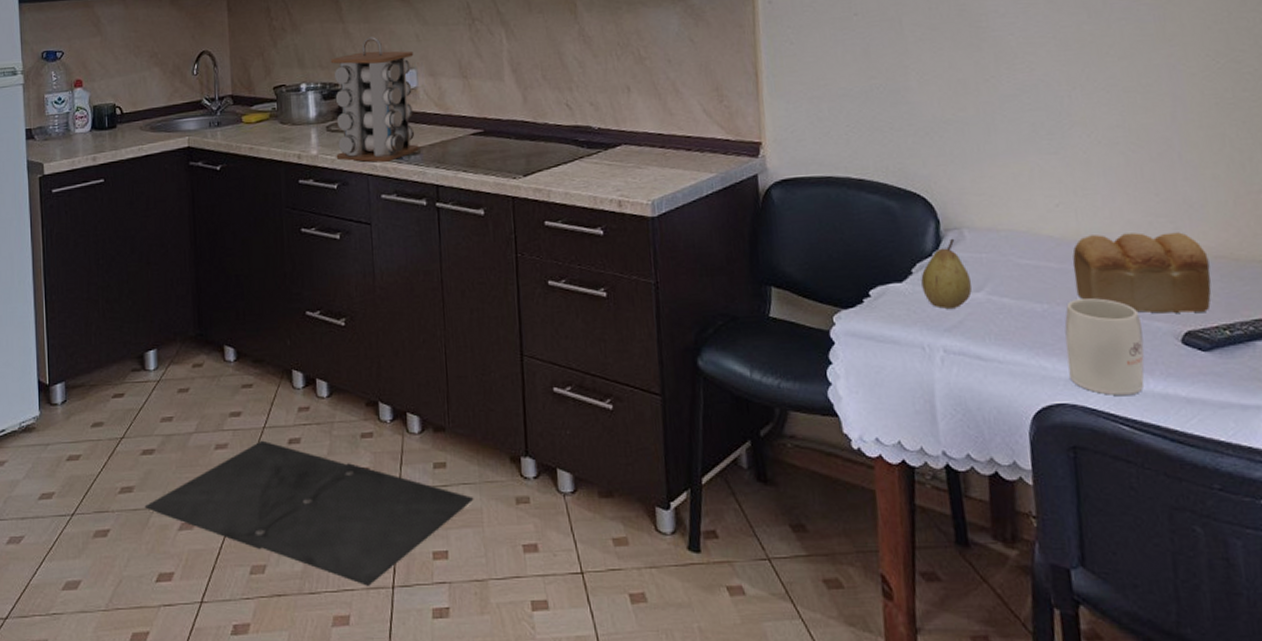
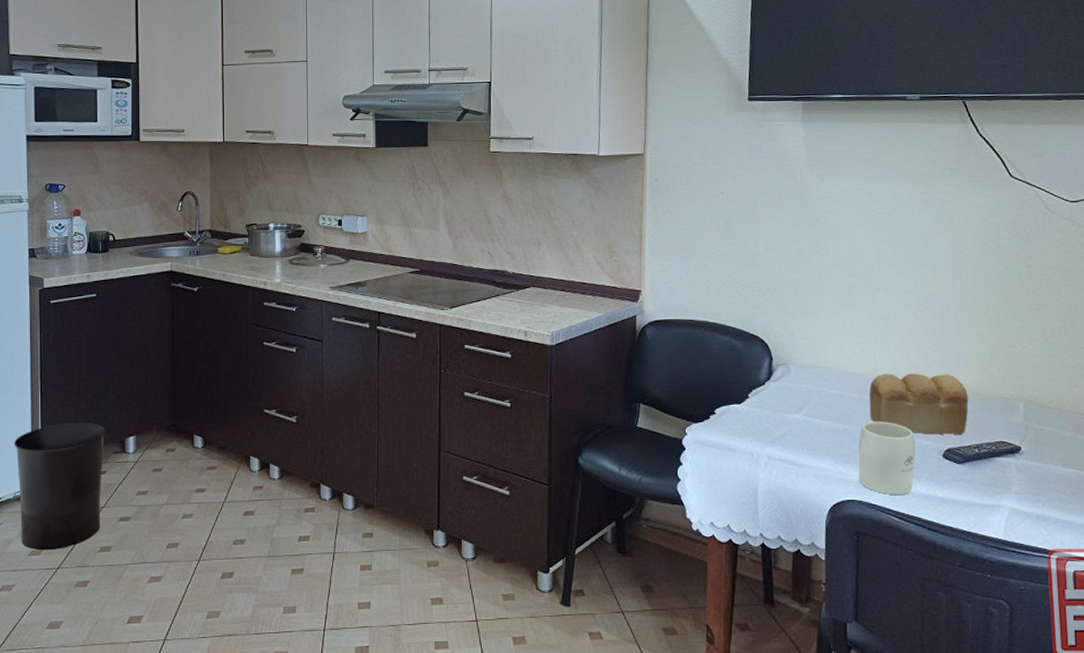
waste bin: none [17,334,123,493] -> present [14,422,107,551]
door mat: present [144,440,474,586] -> none [120,512,394,629]
spice rack: present [330,37,419,163] -> none [295,188,366,291]
fruit: present [921,238,972,309] -> none [755,371,792,425]

